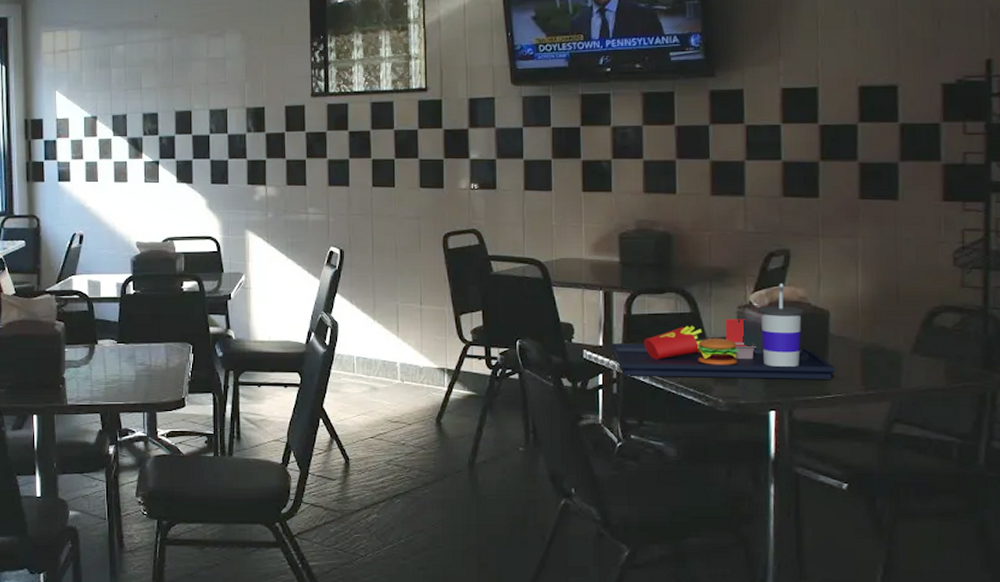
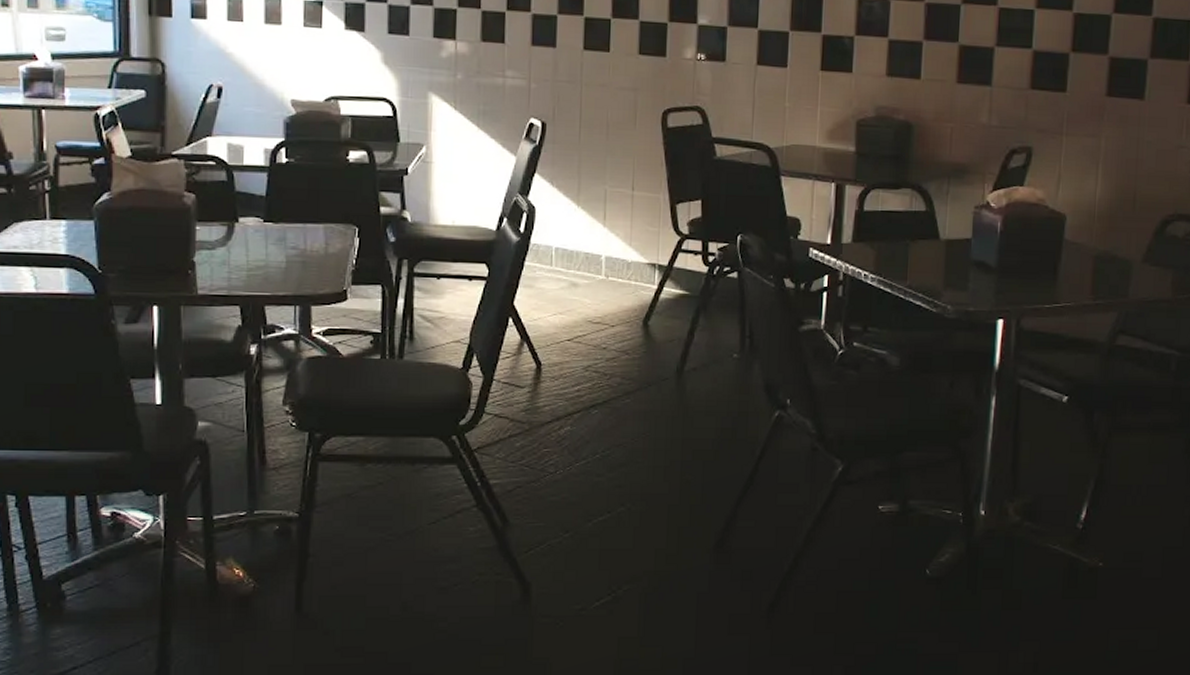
food tray: present [610,283,836,379] -> none [839,182,1067,287]

